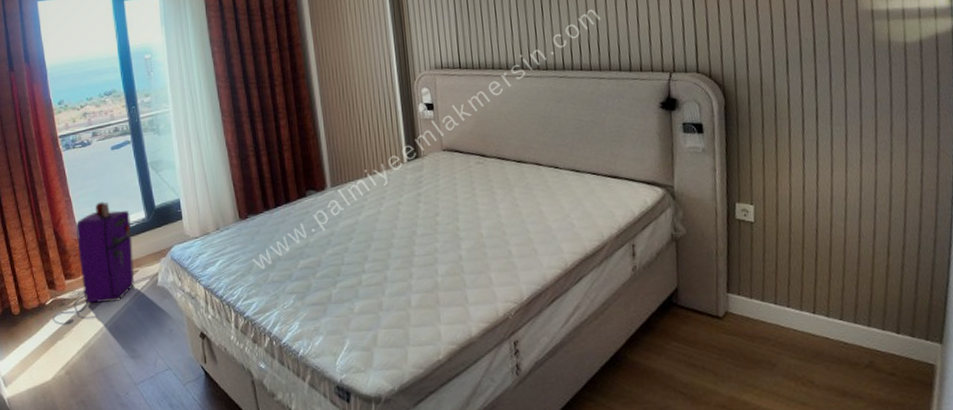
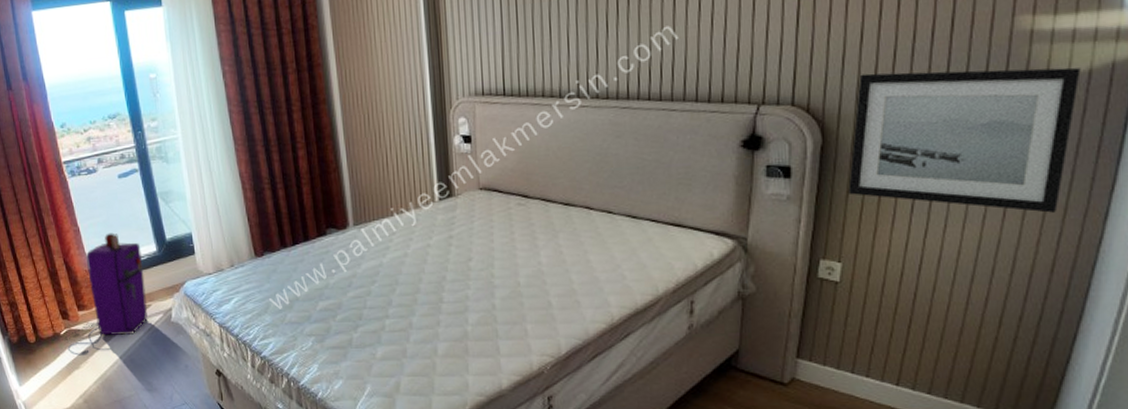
wall art: none [747,38,916,157] -> present [848,67,1081,213]

